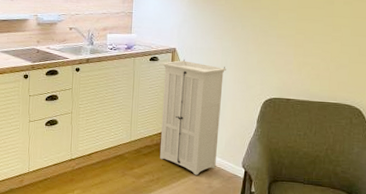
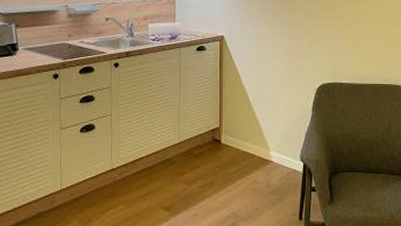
storage cabinet: present [159,59,226,175] -> none [209,47,277,174]

